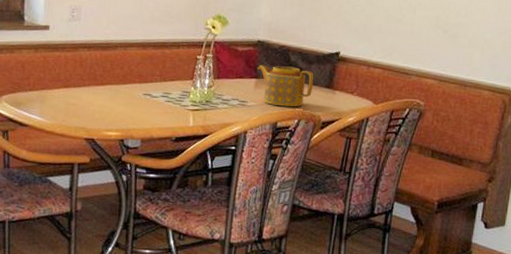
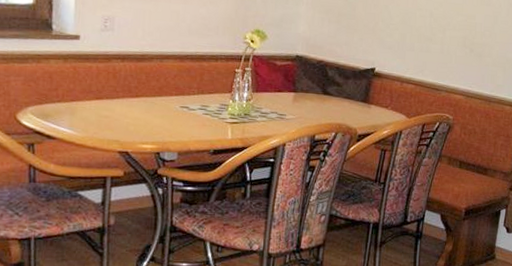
teapot: present [257,65,314,107] -> none [295,79,351,121]

